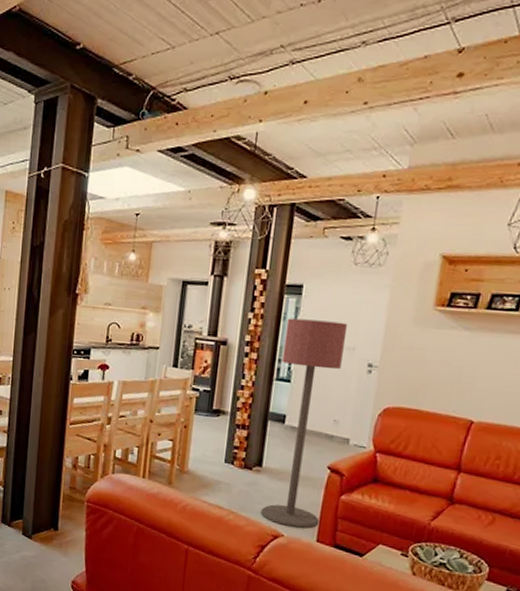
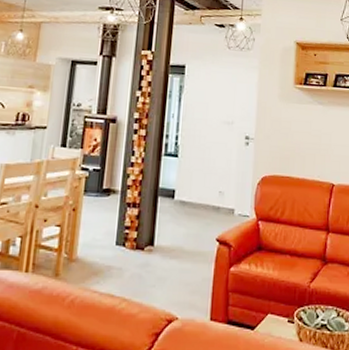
floor lamp: present [260,318,348,528] -> none [153,95,226,307]

